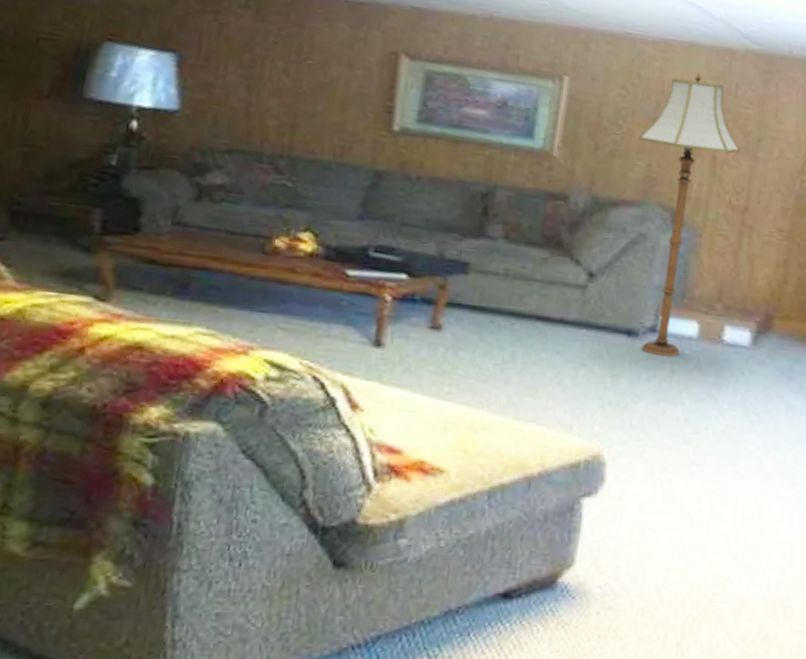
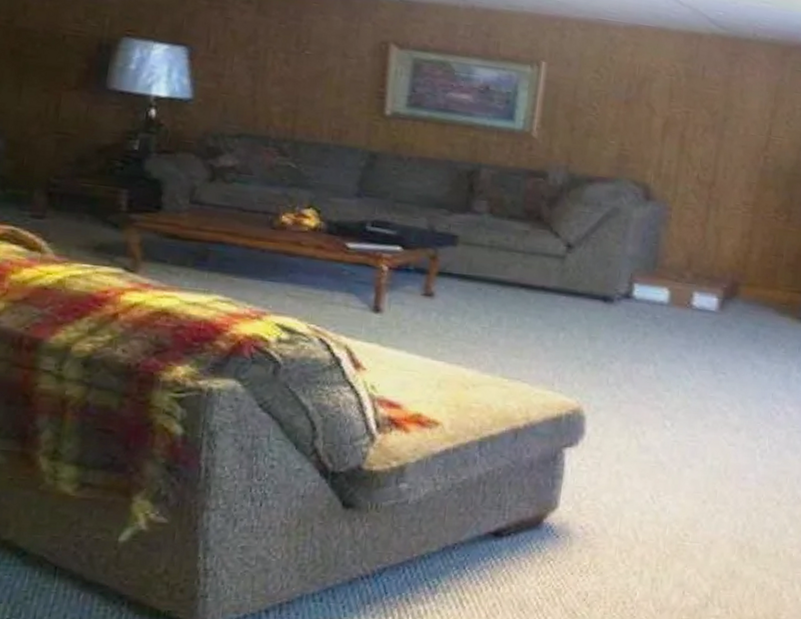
floor lamp: present [638,72,740,357] -> none [611,56,707,321]

